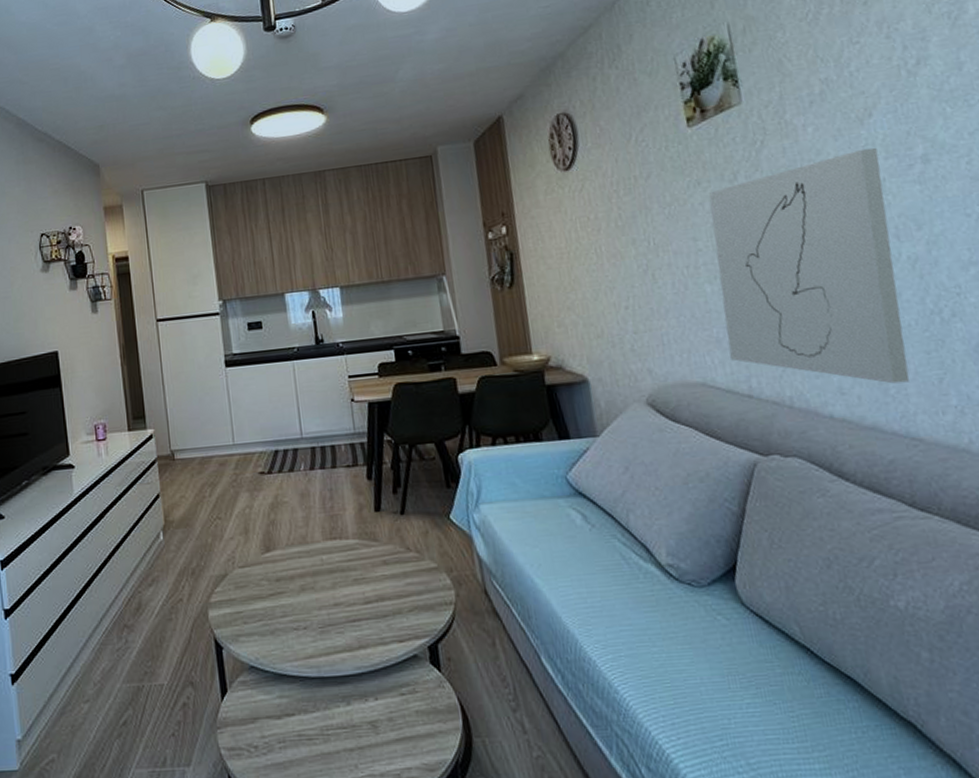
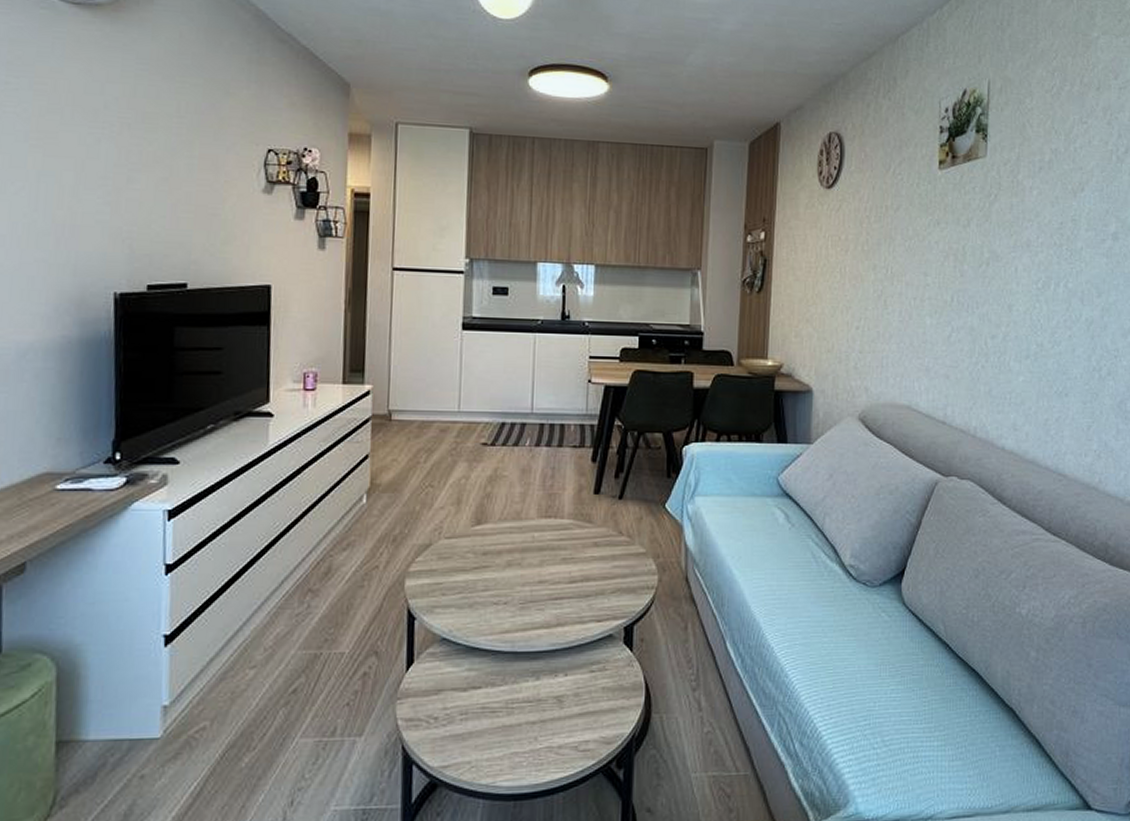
wall art: present [708,147,910,384] -> none [935,218,1082,426]

